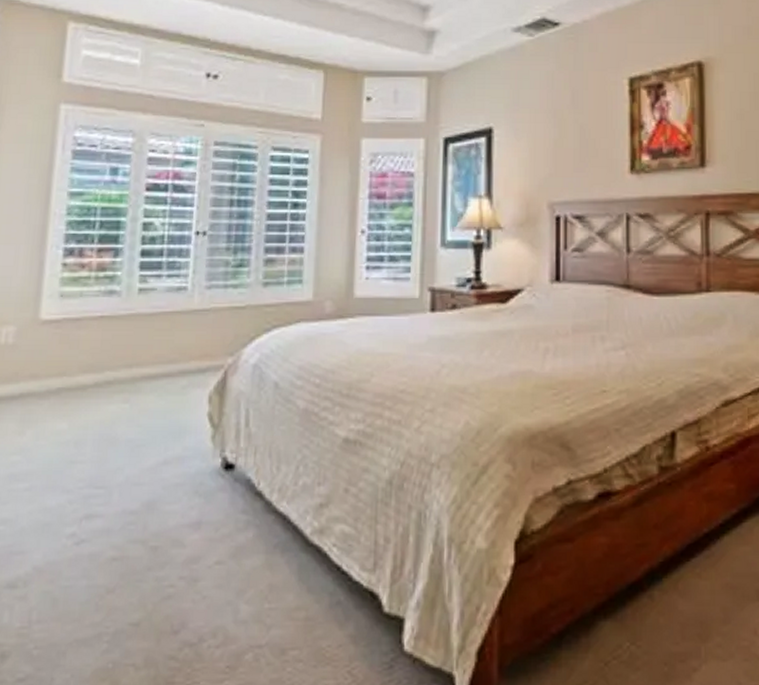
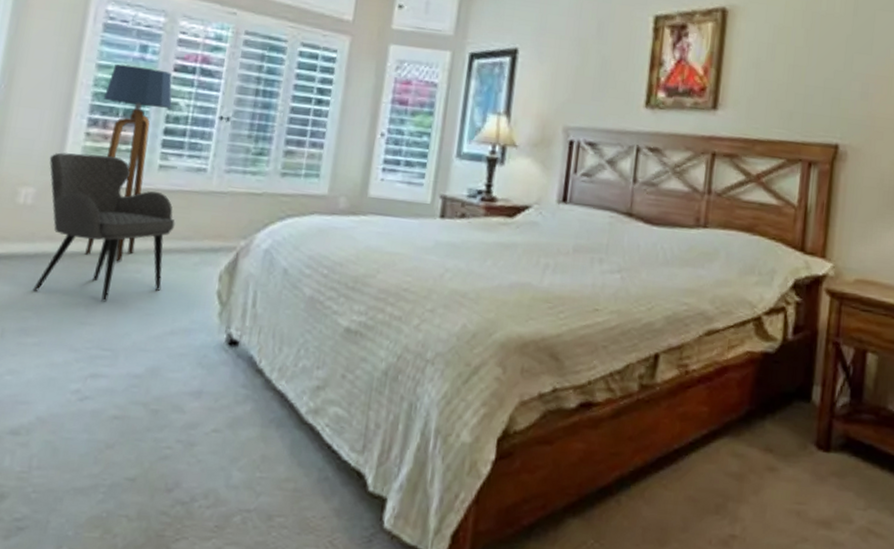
armchair: none [20,285,160,437] -> present [32,152,175,302]
floor lamp: none [70,189,147,394] -> present [85,63,172,262]

